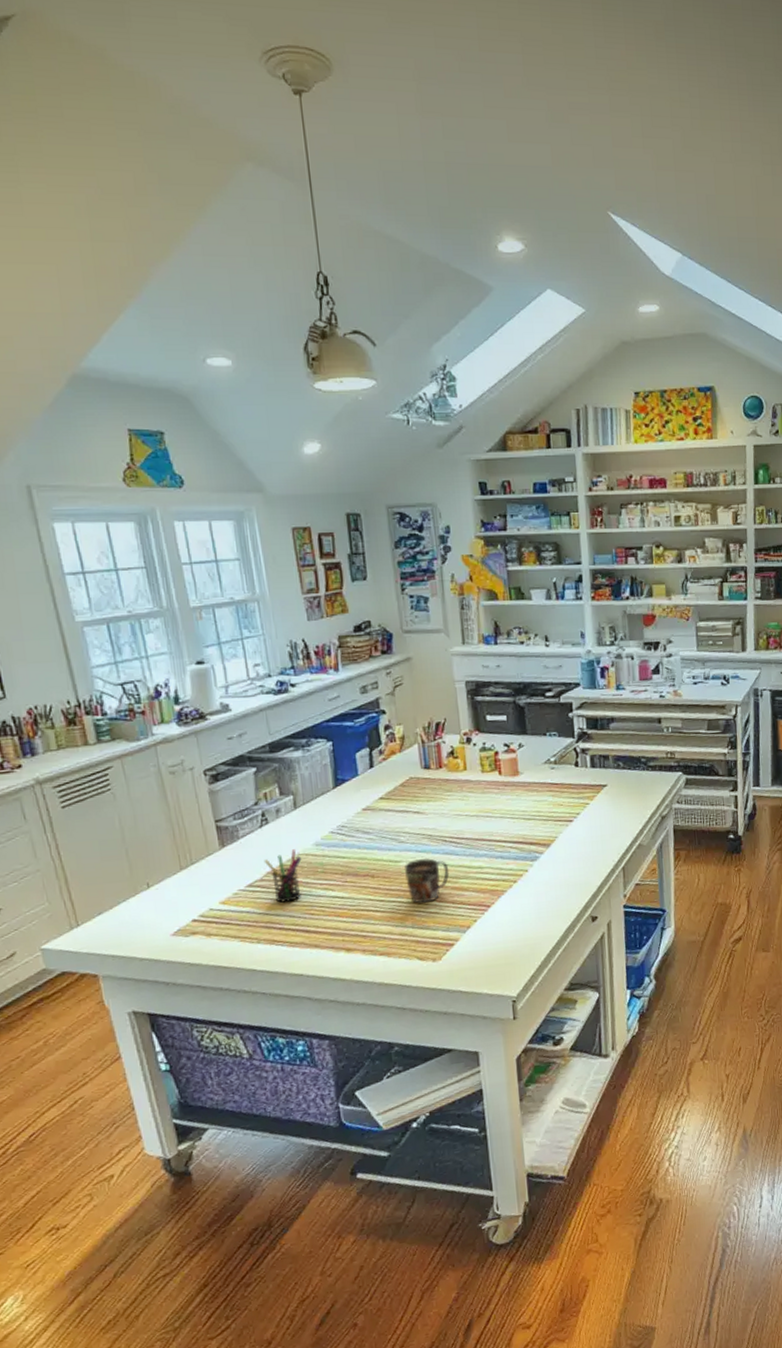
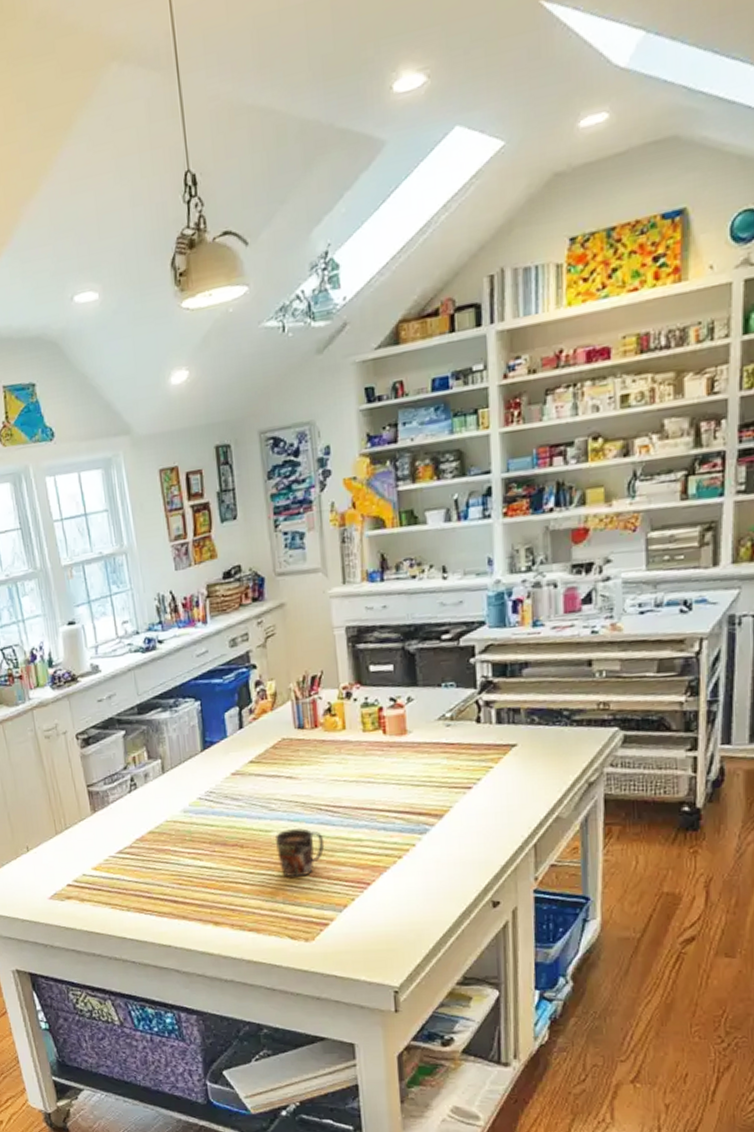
pen holder: present [263,849,302,903] -> none [133,816,170,871]

